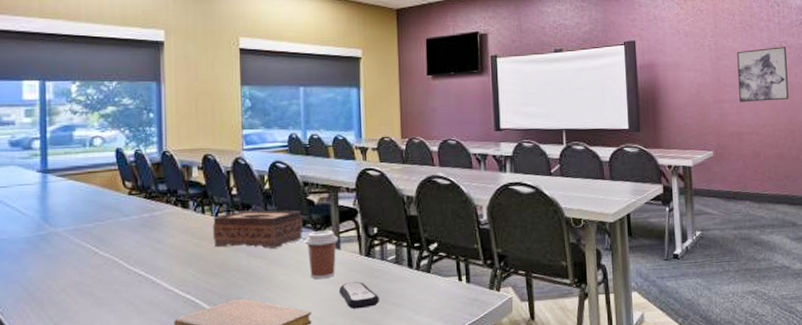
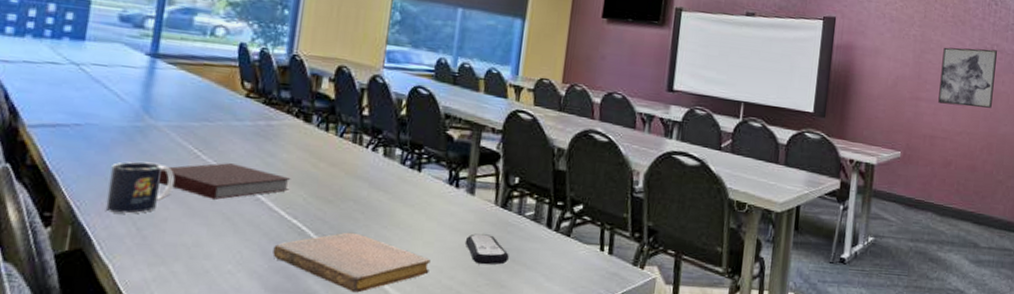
mug: none [24,264,80,313] -> present [105,161,176,214]
notebook: none [65,254,180,288] -> present [158,163,291,200]
tissue box: present [213,210,304,249] -> none [333,135,438,183]
coffee cup: present [305,230,338,279] -> none [436,170,474,225]

